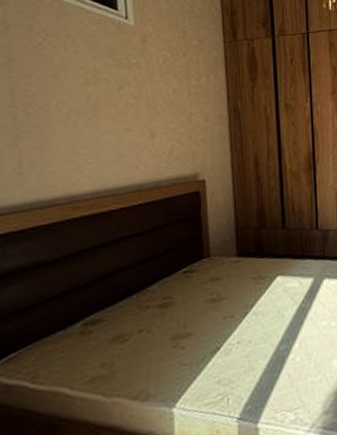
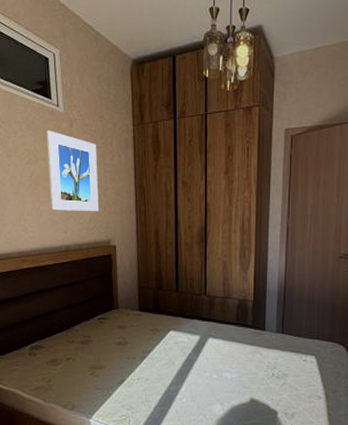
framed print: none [110,45,183,142] -> present [46,130,100,212]

